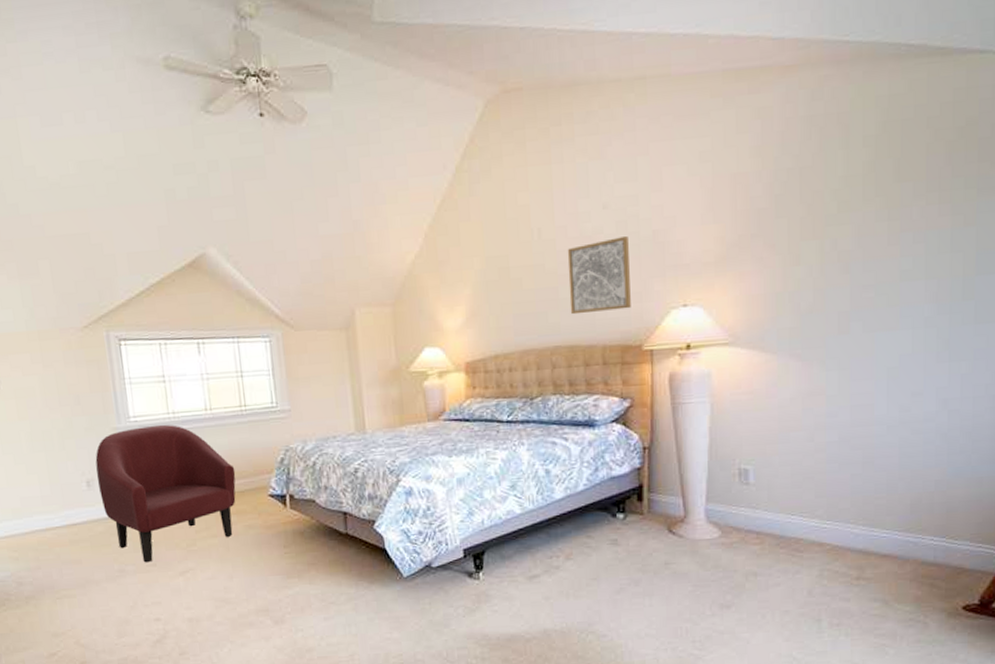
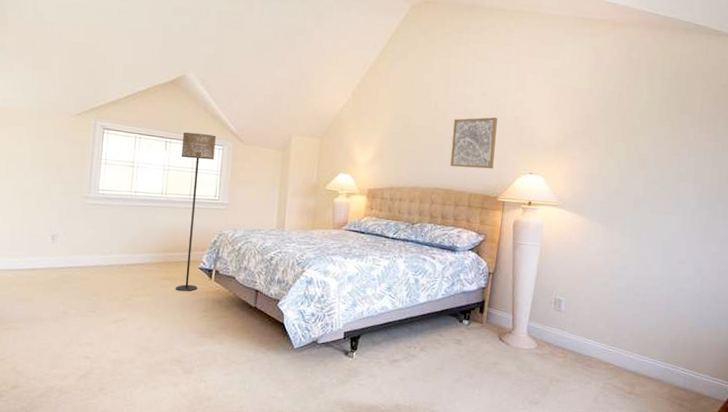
armchair: present [95,424,236,563] -> none [61,199,176,309]
floor lamp: none [216,324,272,527] -> present [175,132,216,292]

